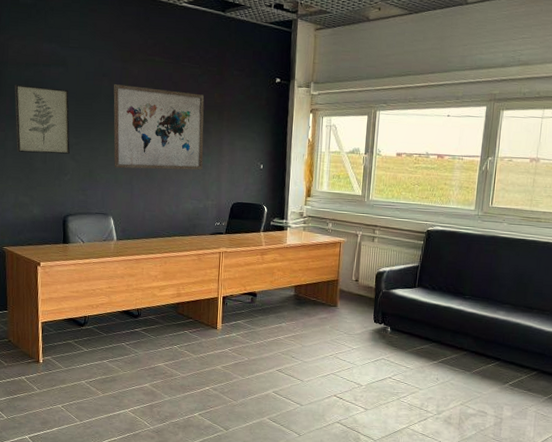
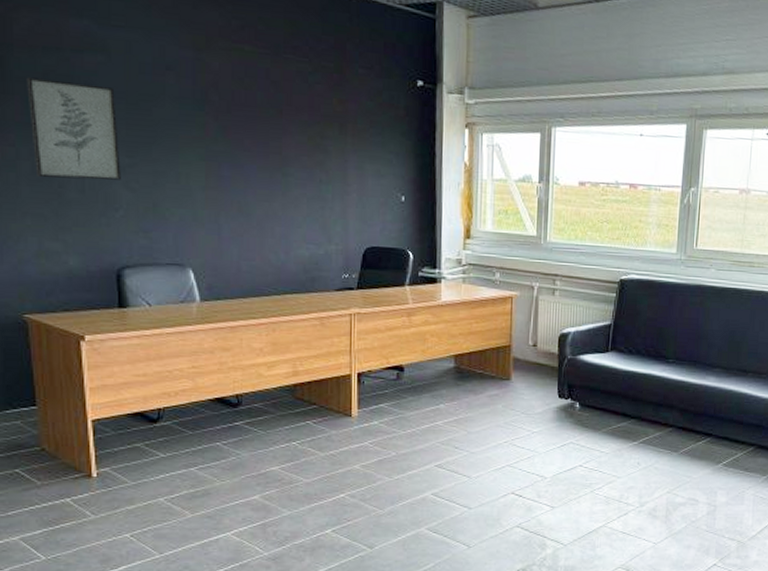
wall art: present [113,84,205,170] -> none [184,82,321,204]

